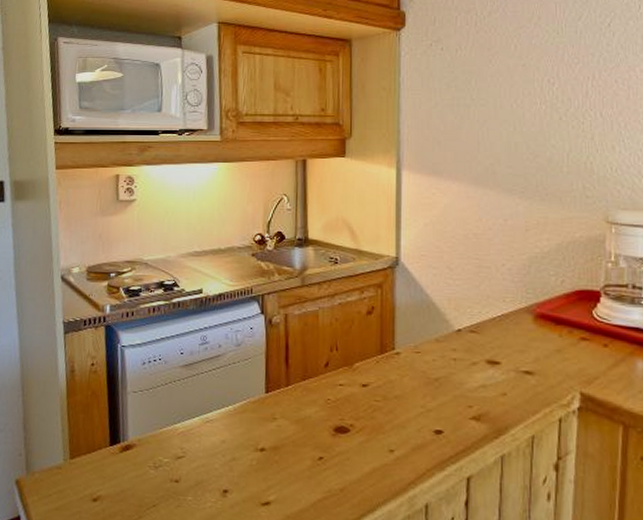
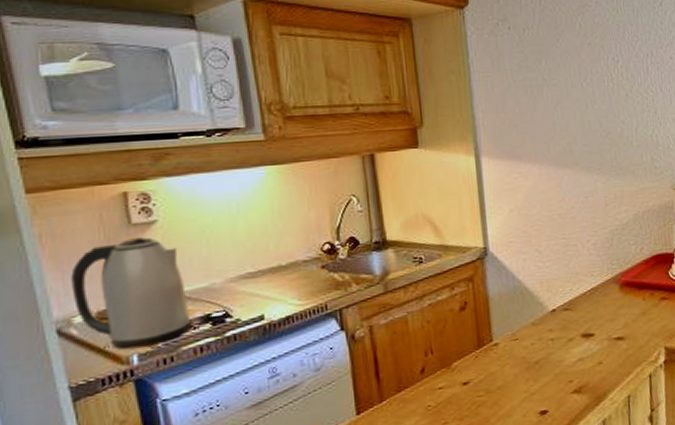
kettle: none [74,212,150,301] -> present [71,237,192,351]

